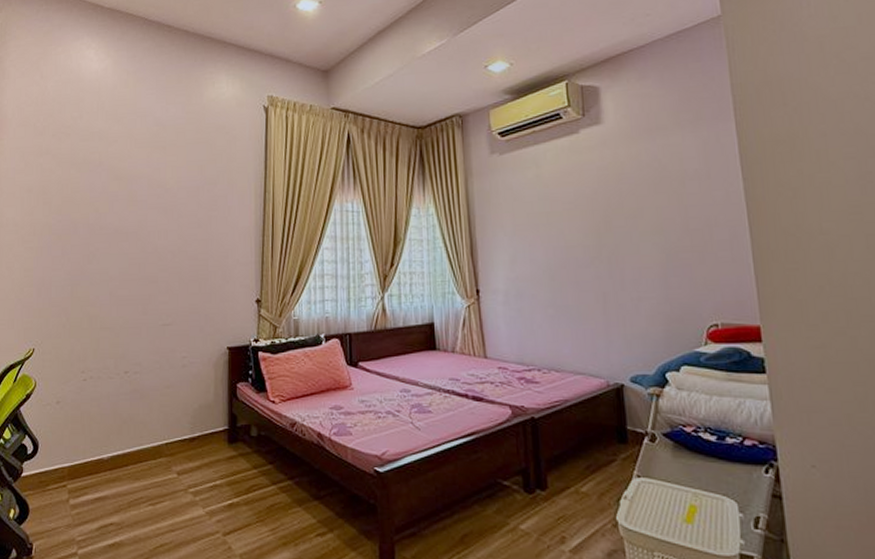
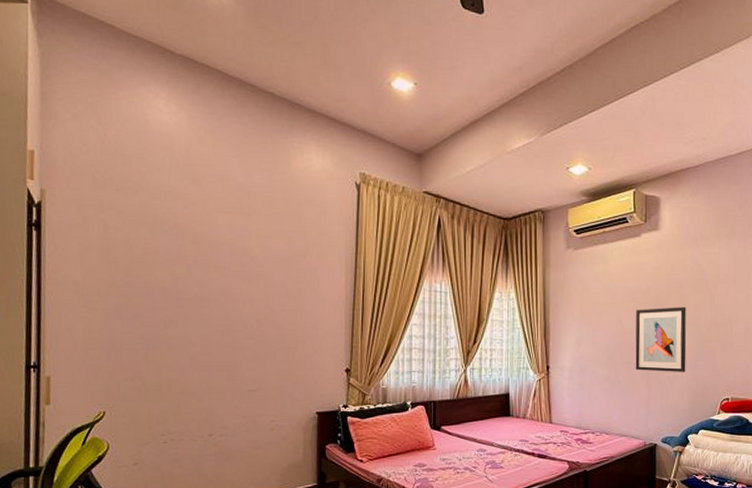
wall art: none [581,211,654,293] -> present [635,307,687,372]

